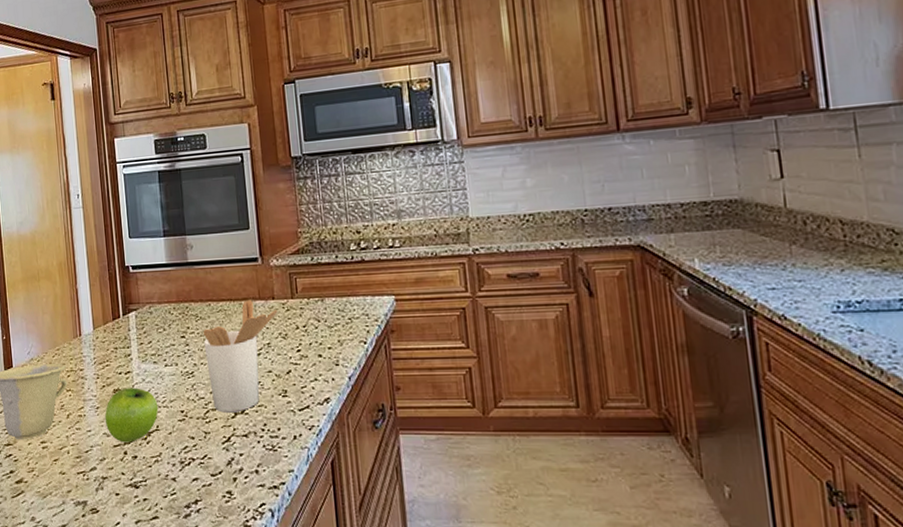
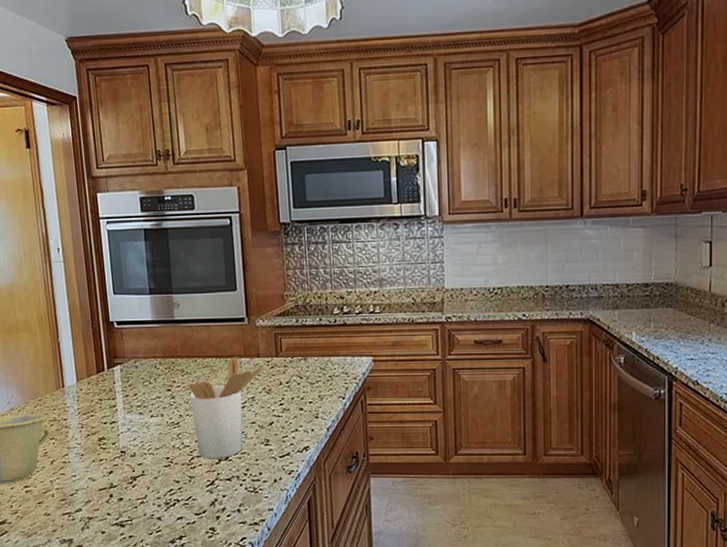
fruit: present [105,387,159,443] -> none [90,436,144,486]

